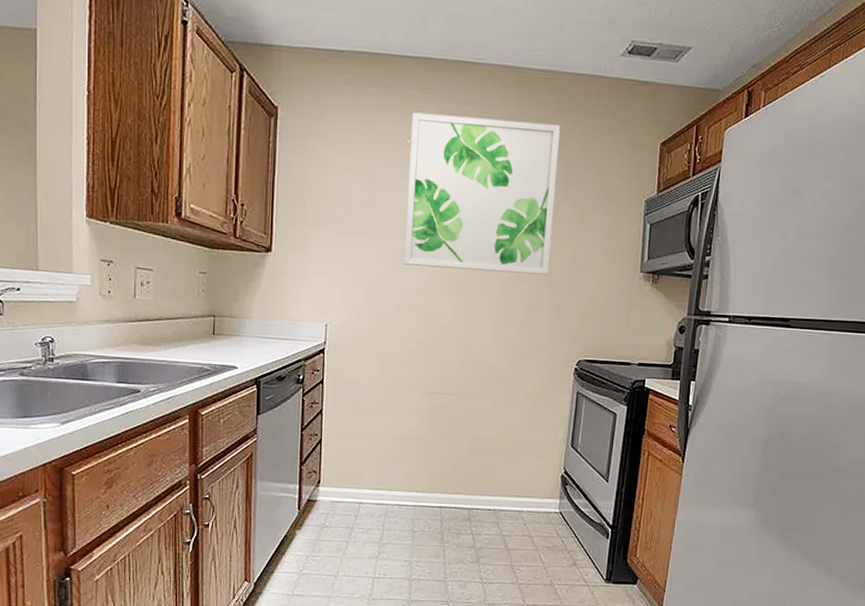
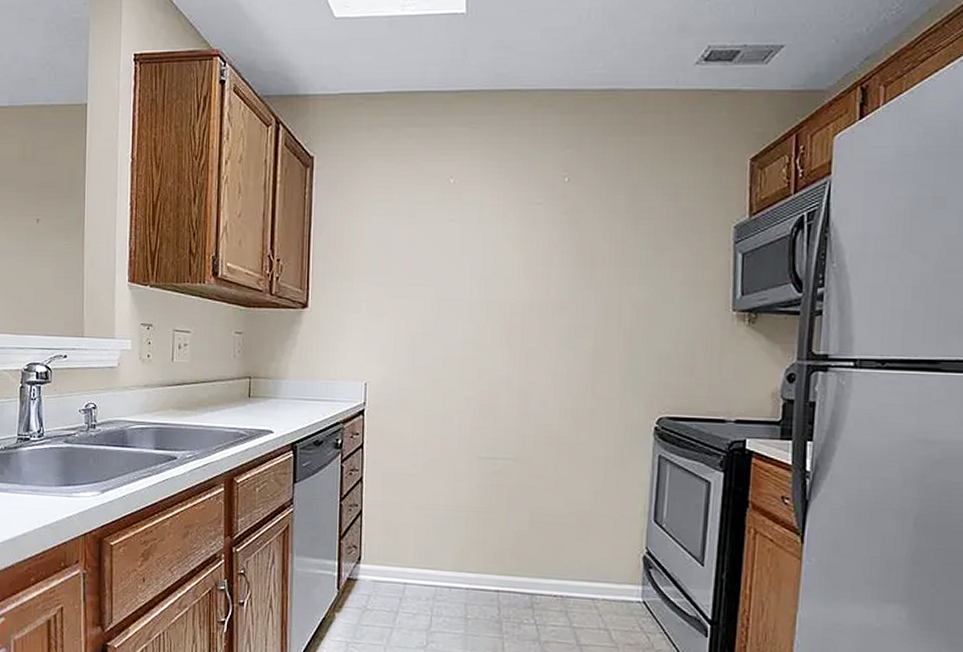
wall art: present [404,112,561,275] -> none [449,148,626,319]

